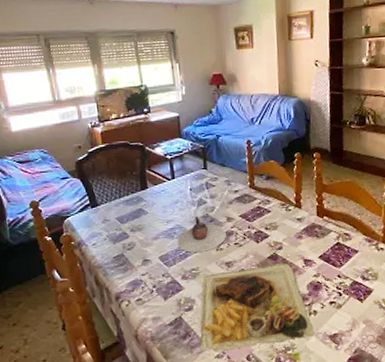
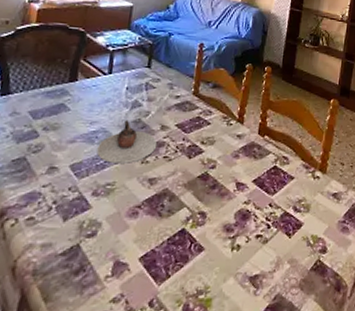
food plate: present [199,263,314,352] -> none [92,185,233,294]

